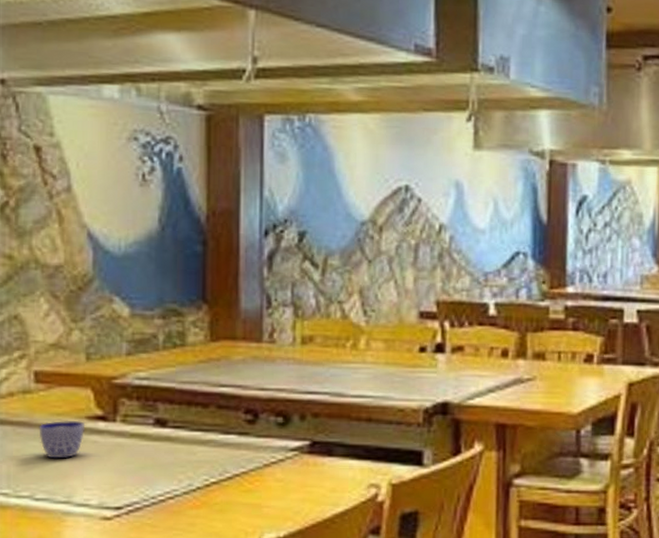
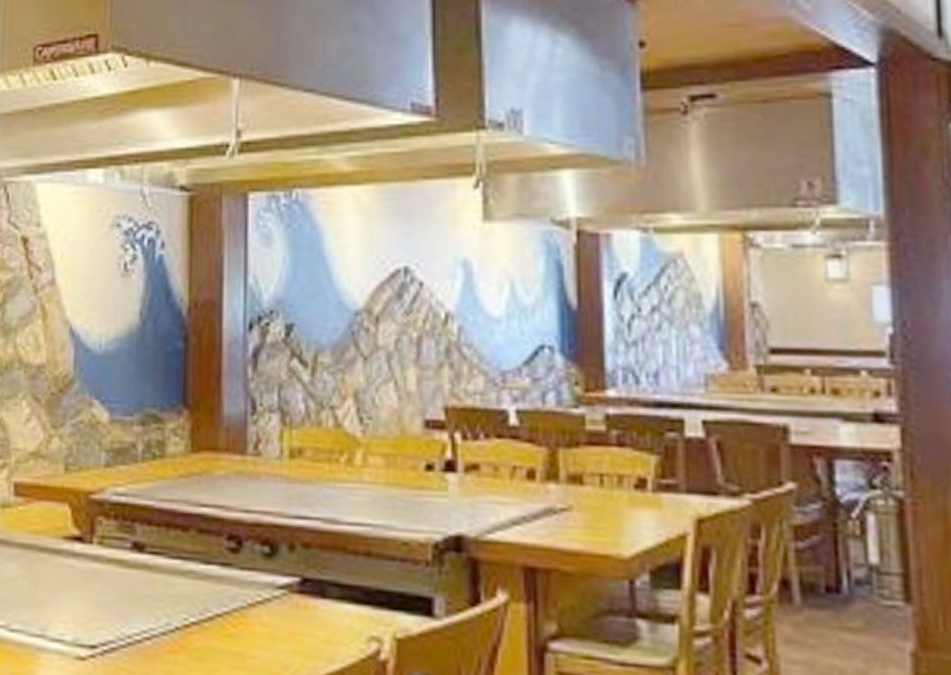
cup: present [39,421,86,459] -> none [16,540,62,584]

